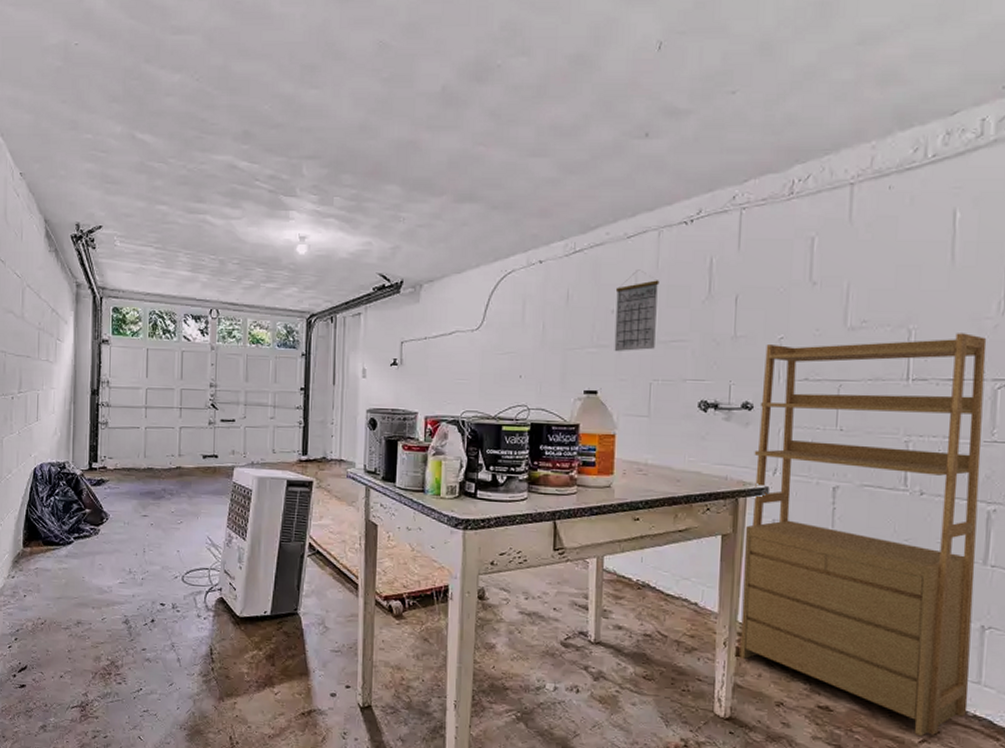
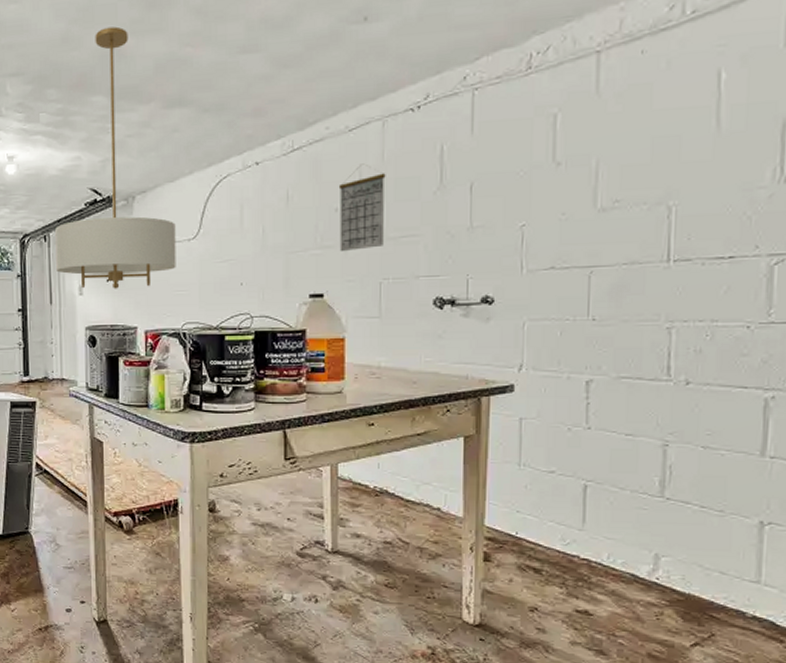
light fixture: none [341,120,460,374] -> present [55,26,176,289]
shelving unit: present [740,333,987,737] -> none [488,206,761,640]

